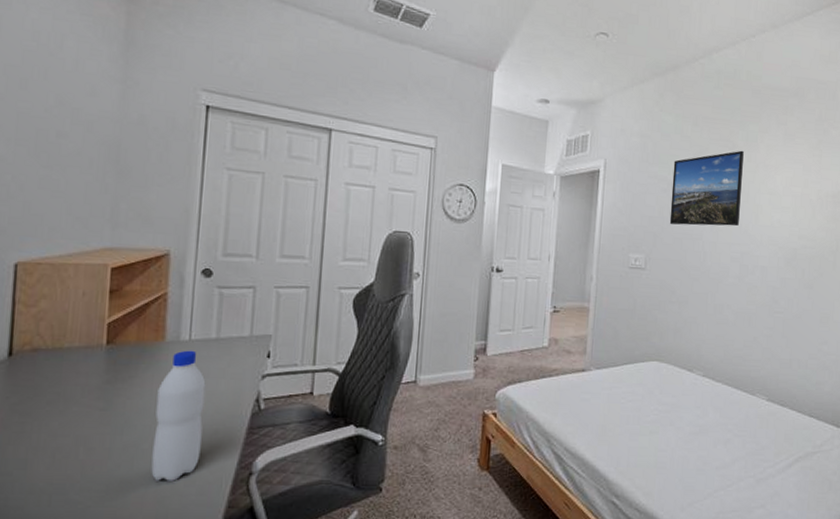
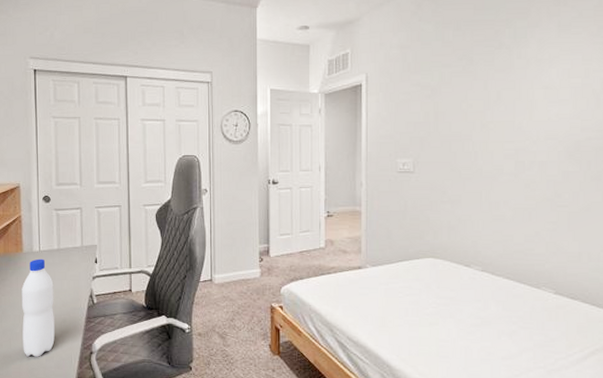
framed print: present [669,150,744,226] -> none [436,48,512,128]

